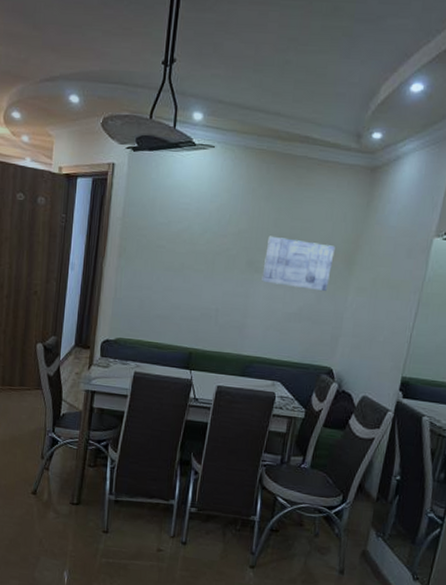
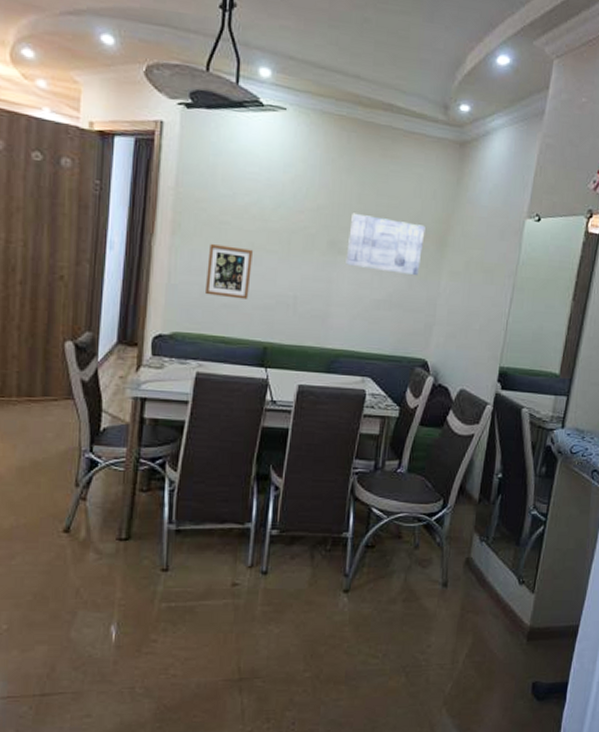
picture frame: none [143,264,183,312] -> present [204,243,253,300]

